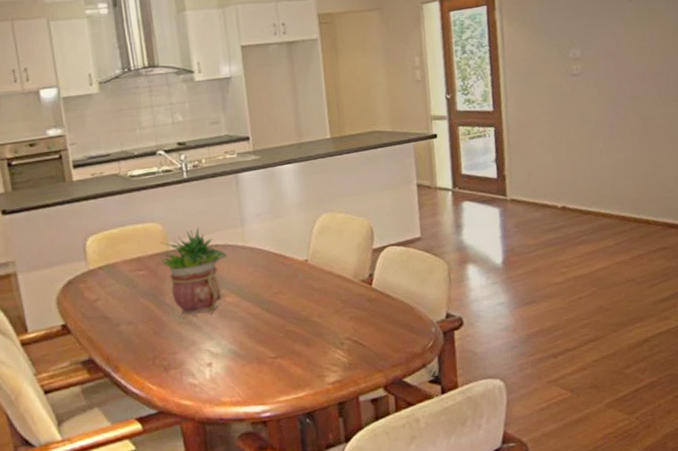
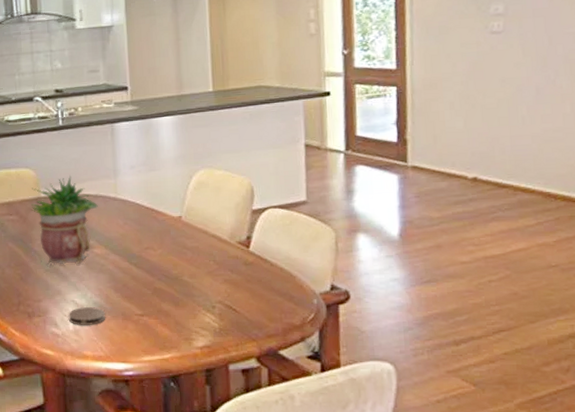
coaster: none [204,354,241,373] -> present [68,307,106,325]

